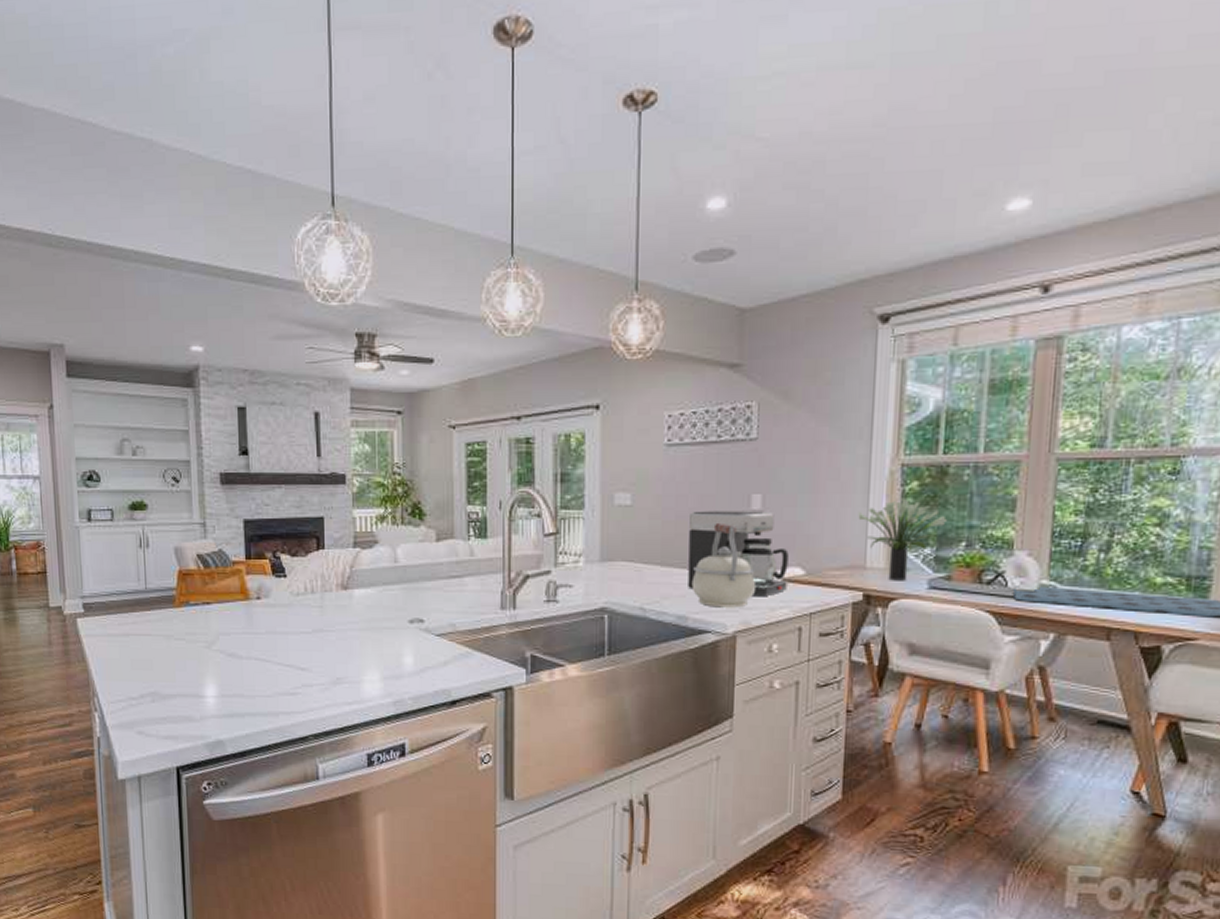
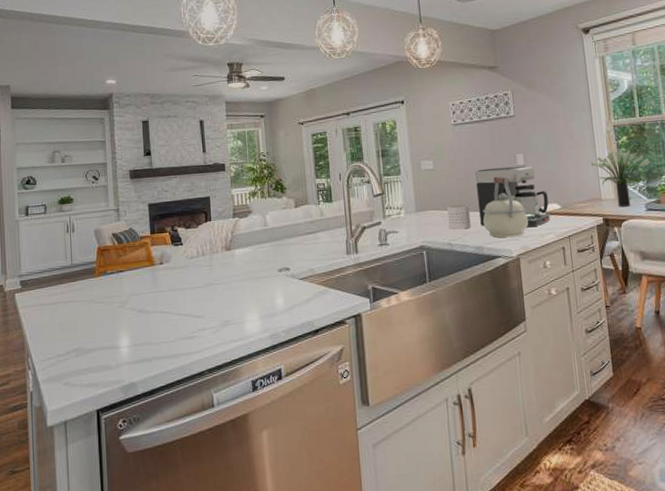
mug: none [643,556,675,591] -> present [447,204,471,230]

